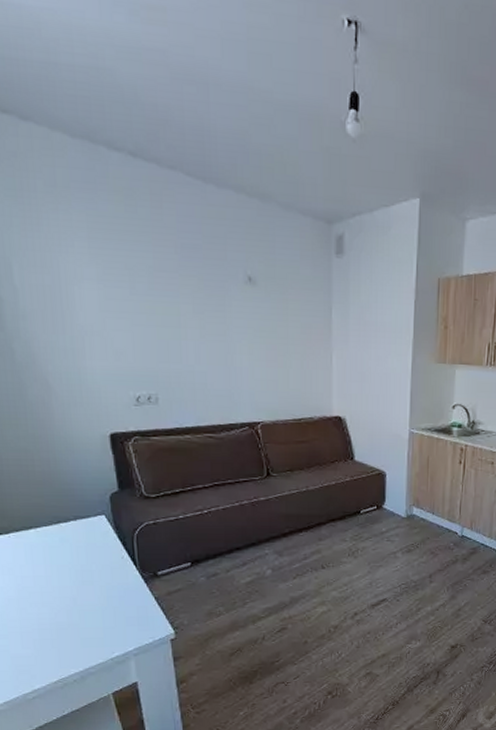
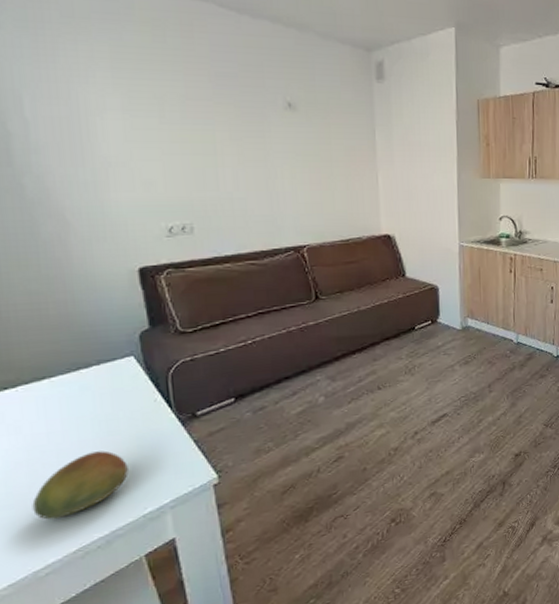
fruit: none [22,598,100,652] -> present [32,451,129,520]

